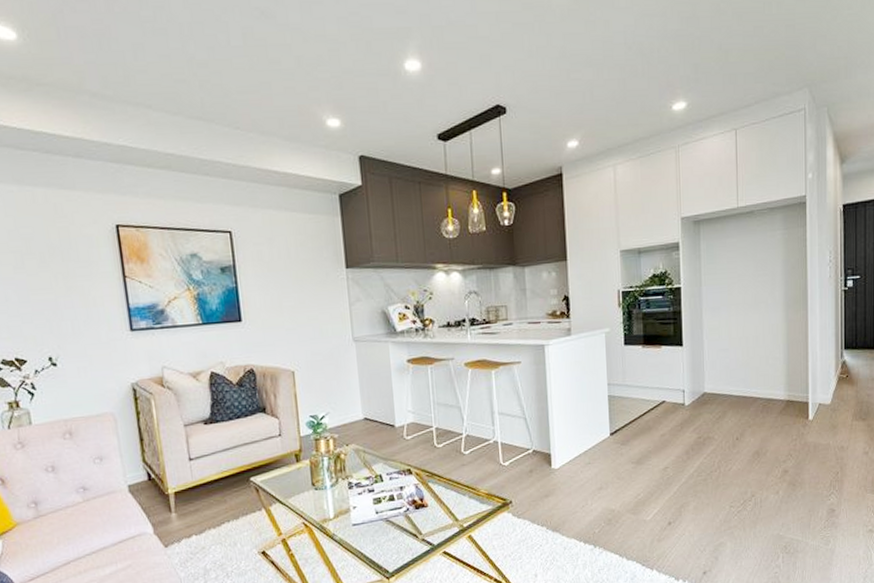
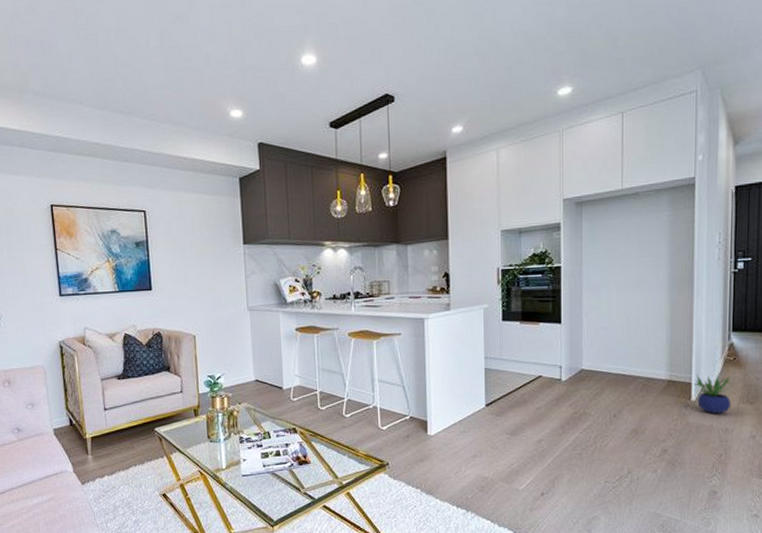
potted plant: none [811,393,845,432] -> present [694,374,730,414]

